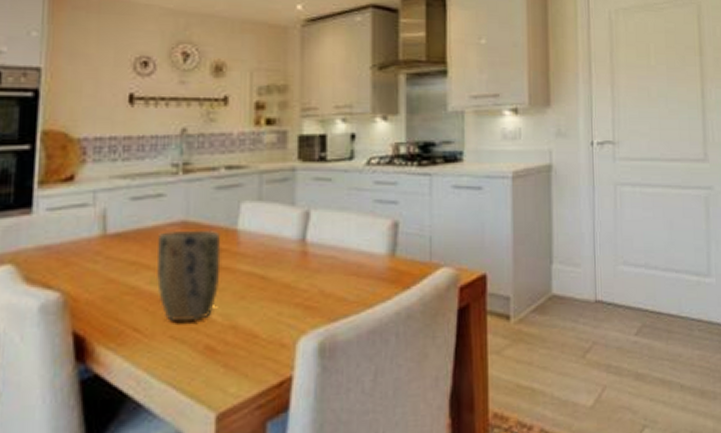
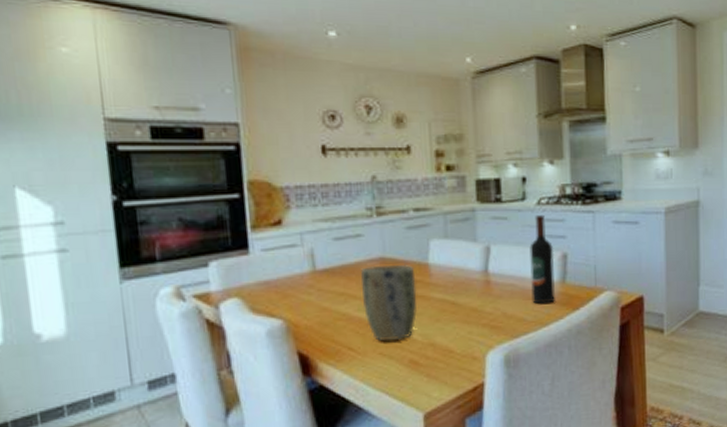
wine bottle: none [355,176,384,281] -> present [530,214,555,304]

